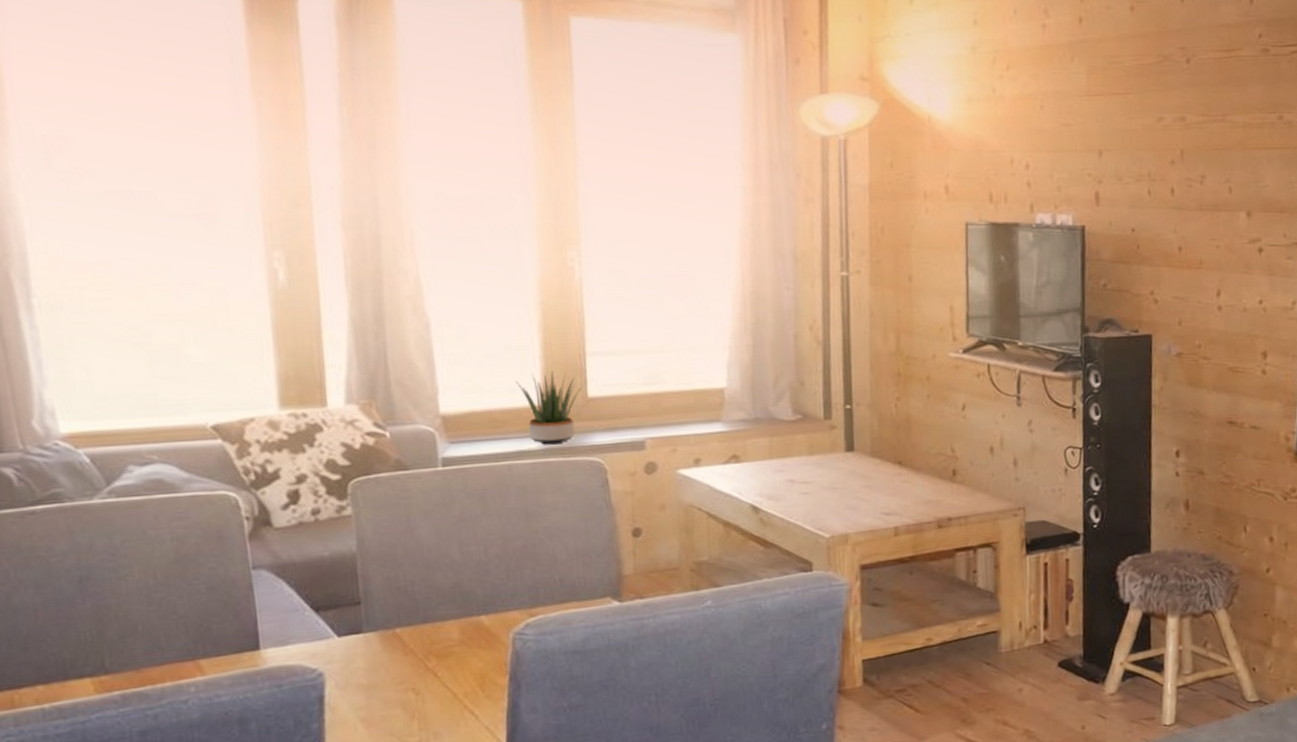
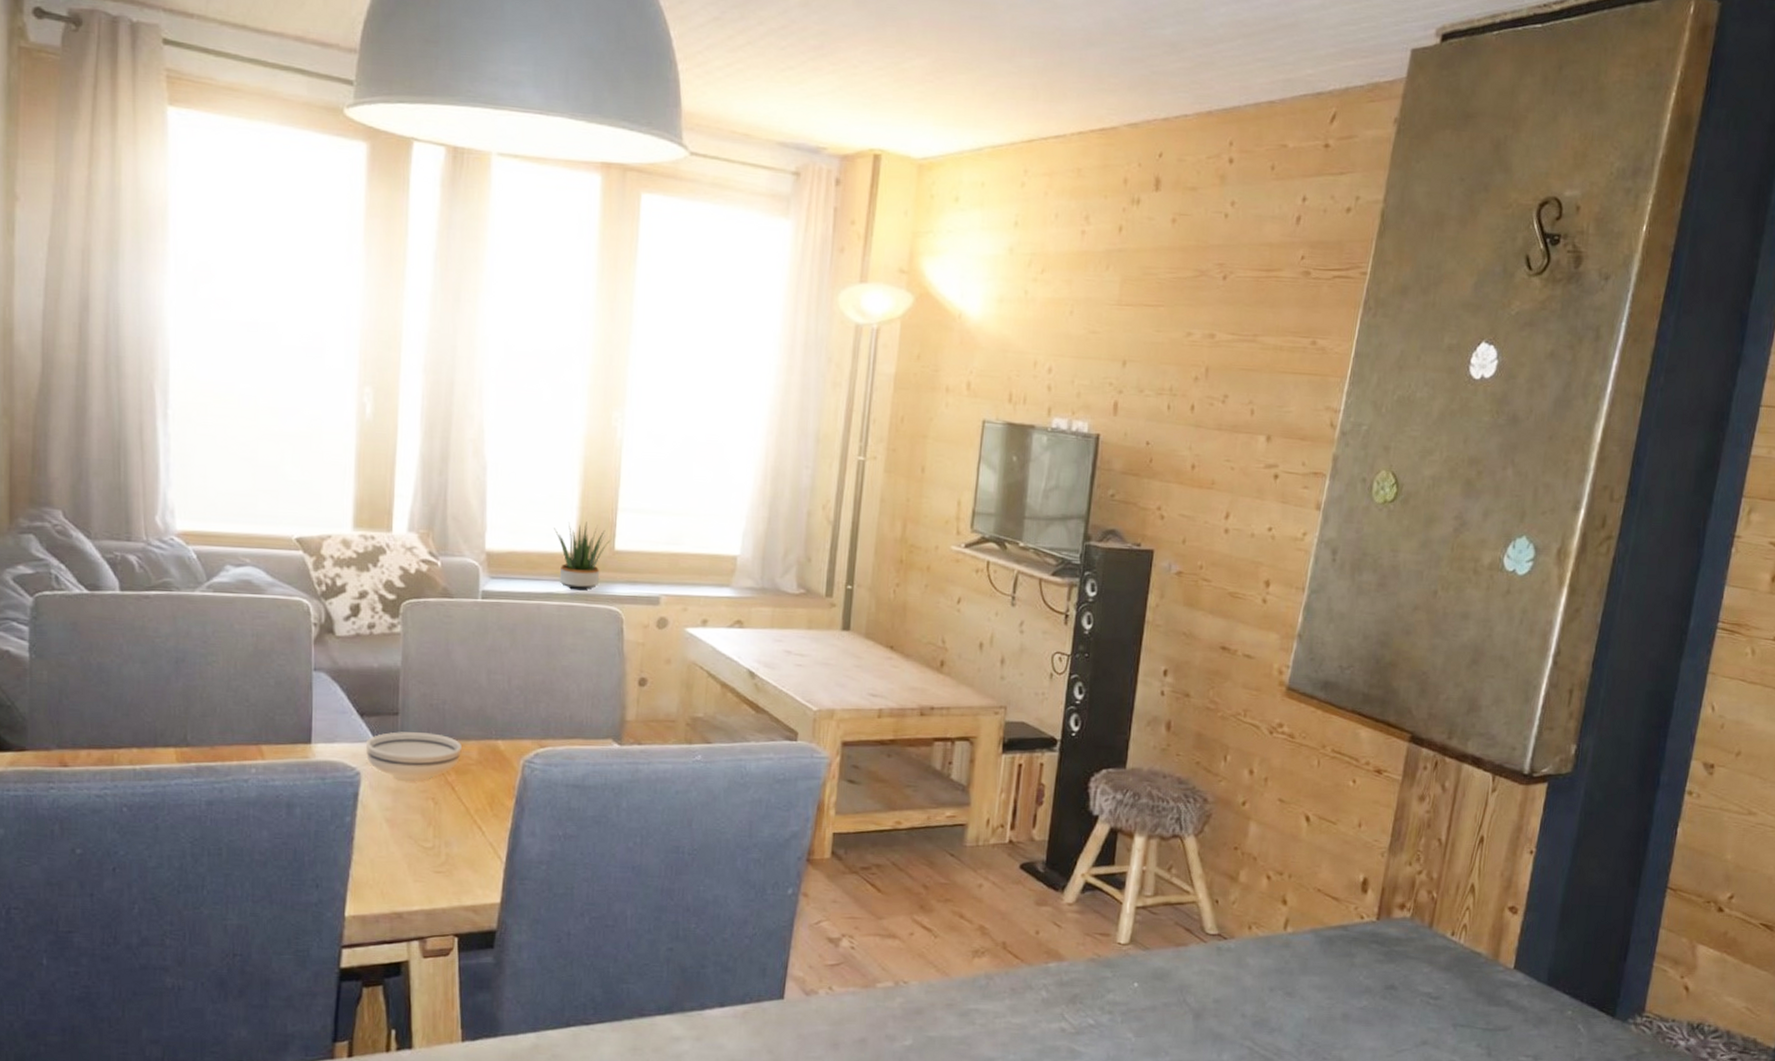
bowl: none [326,618,440,675] -> present [366,731,462,782]

